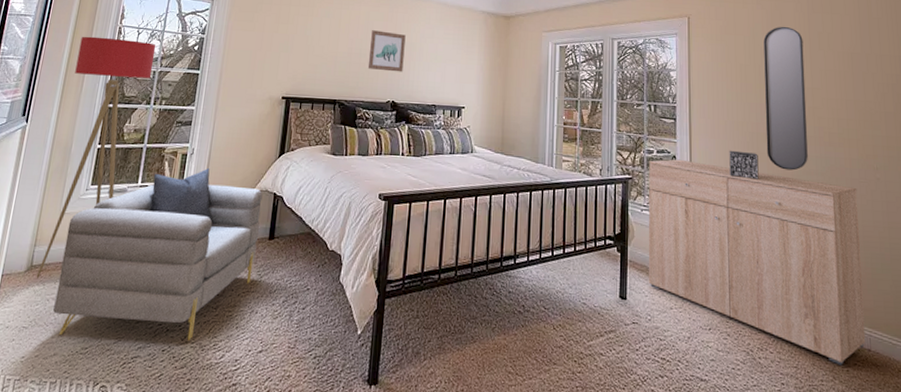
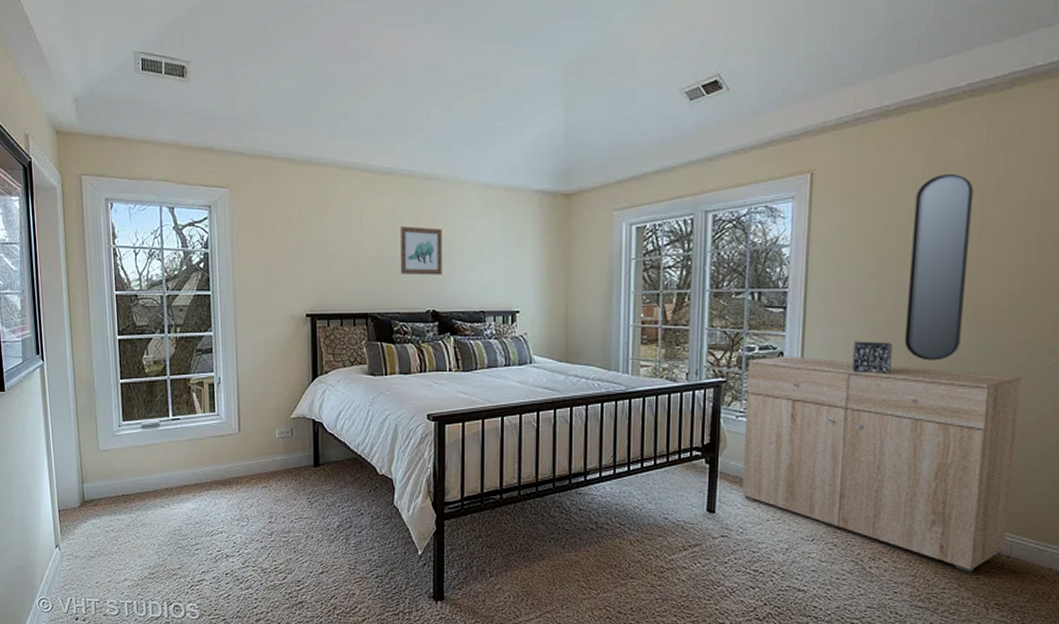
floor lamp: present [36,36,156,278] -> none [76,261,160,513]
armchair: present [53,167,263,340] -> none [109,396,303,564]

